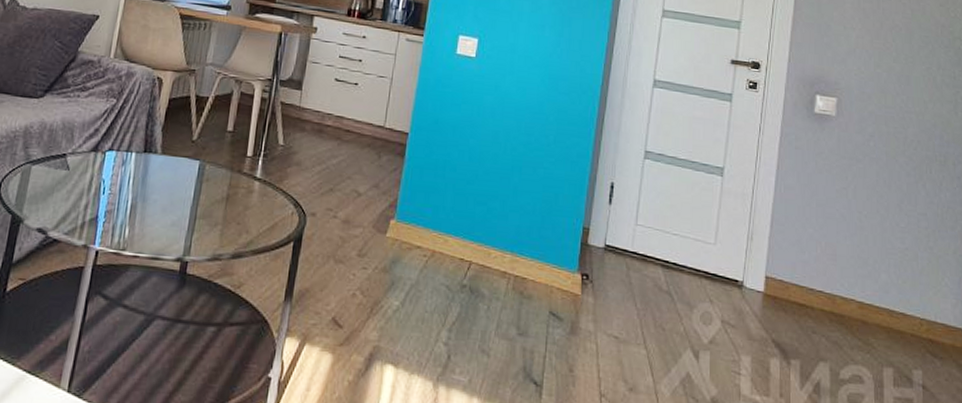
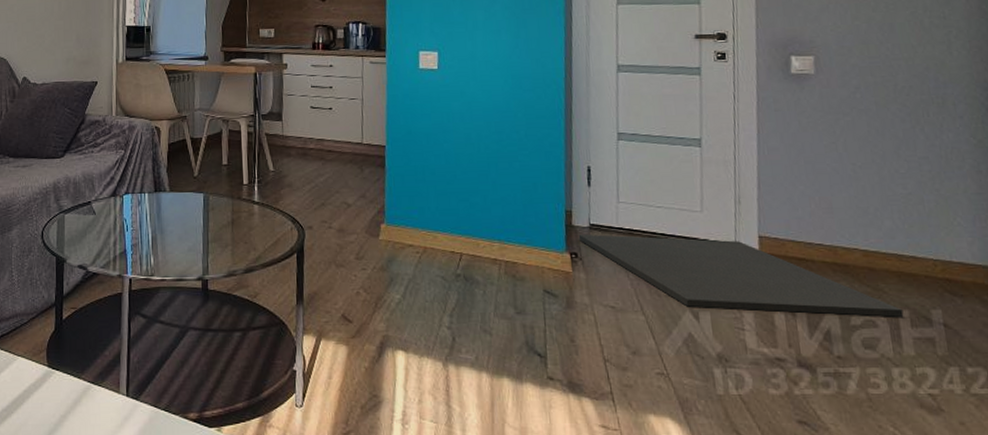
doormat: none [592,255,888,375] -> present [578,234,904,317]

